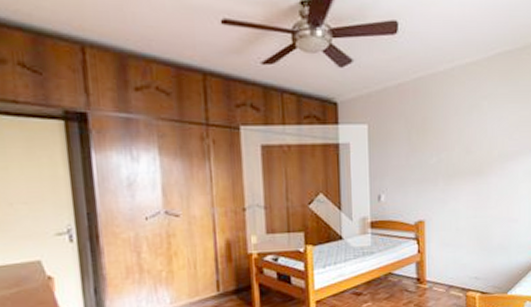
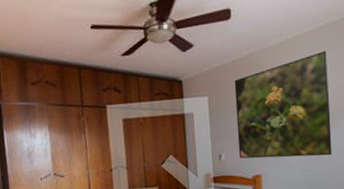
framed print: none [398,82,501,201] -> present [234,50,332,159]

